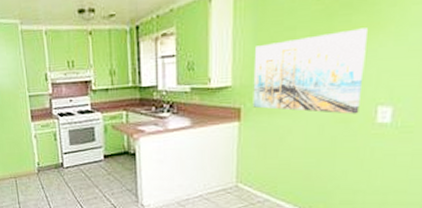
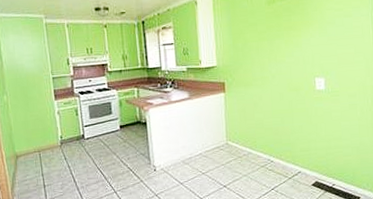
wall art: present [253,28,368,114] -> none [231,24,304,84]

